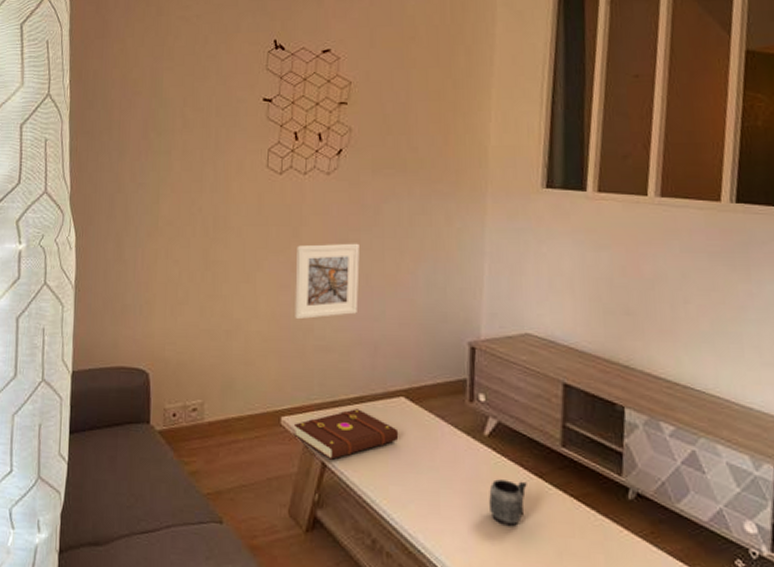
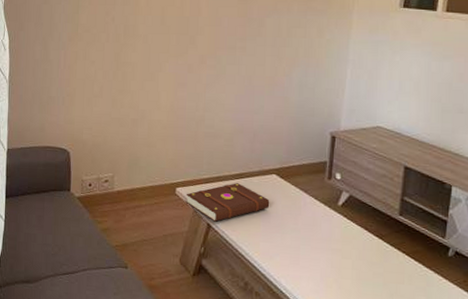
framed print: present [295,243,360,320] -> none [190,50,245,112]
mug: present [489,479,527,526] -> none [339,239,369,274]

